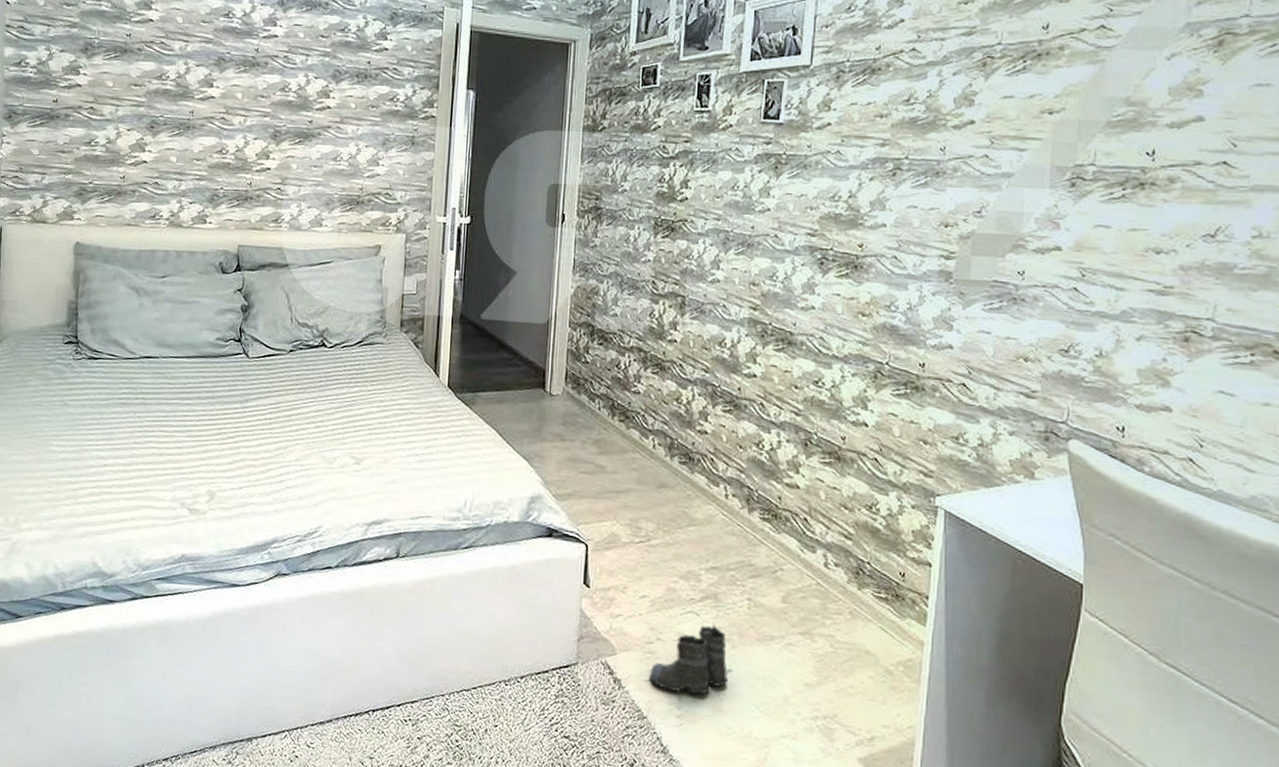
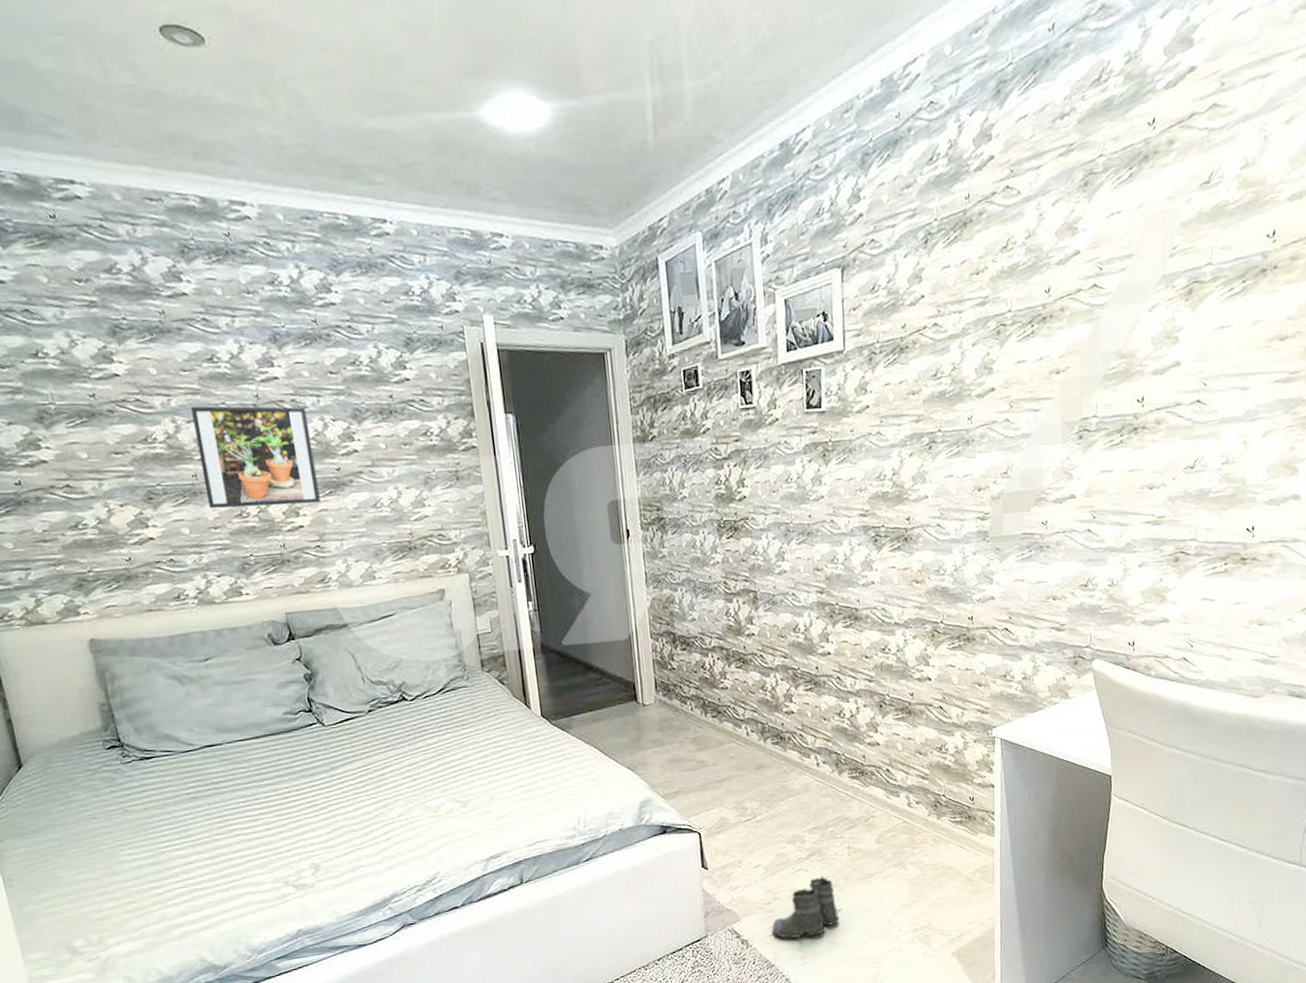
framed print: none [197,52,295,150] -> present [191,406,320,509]

